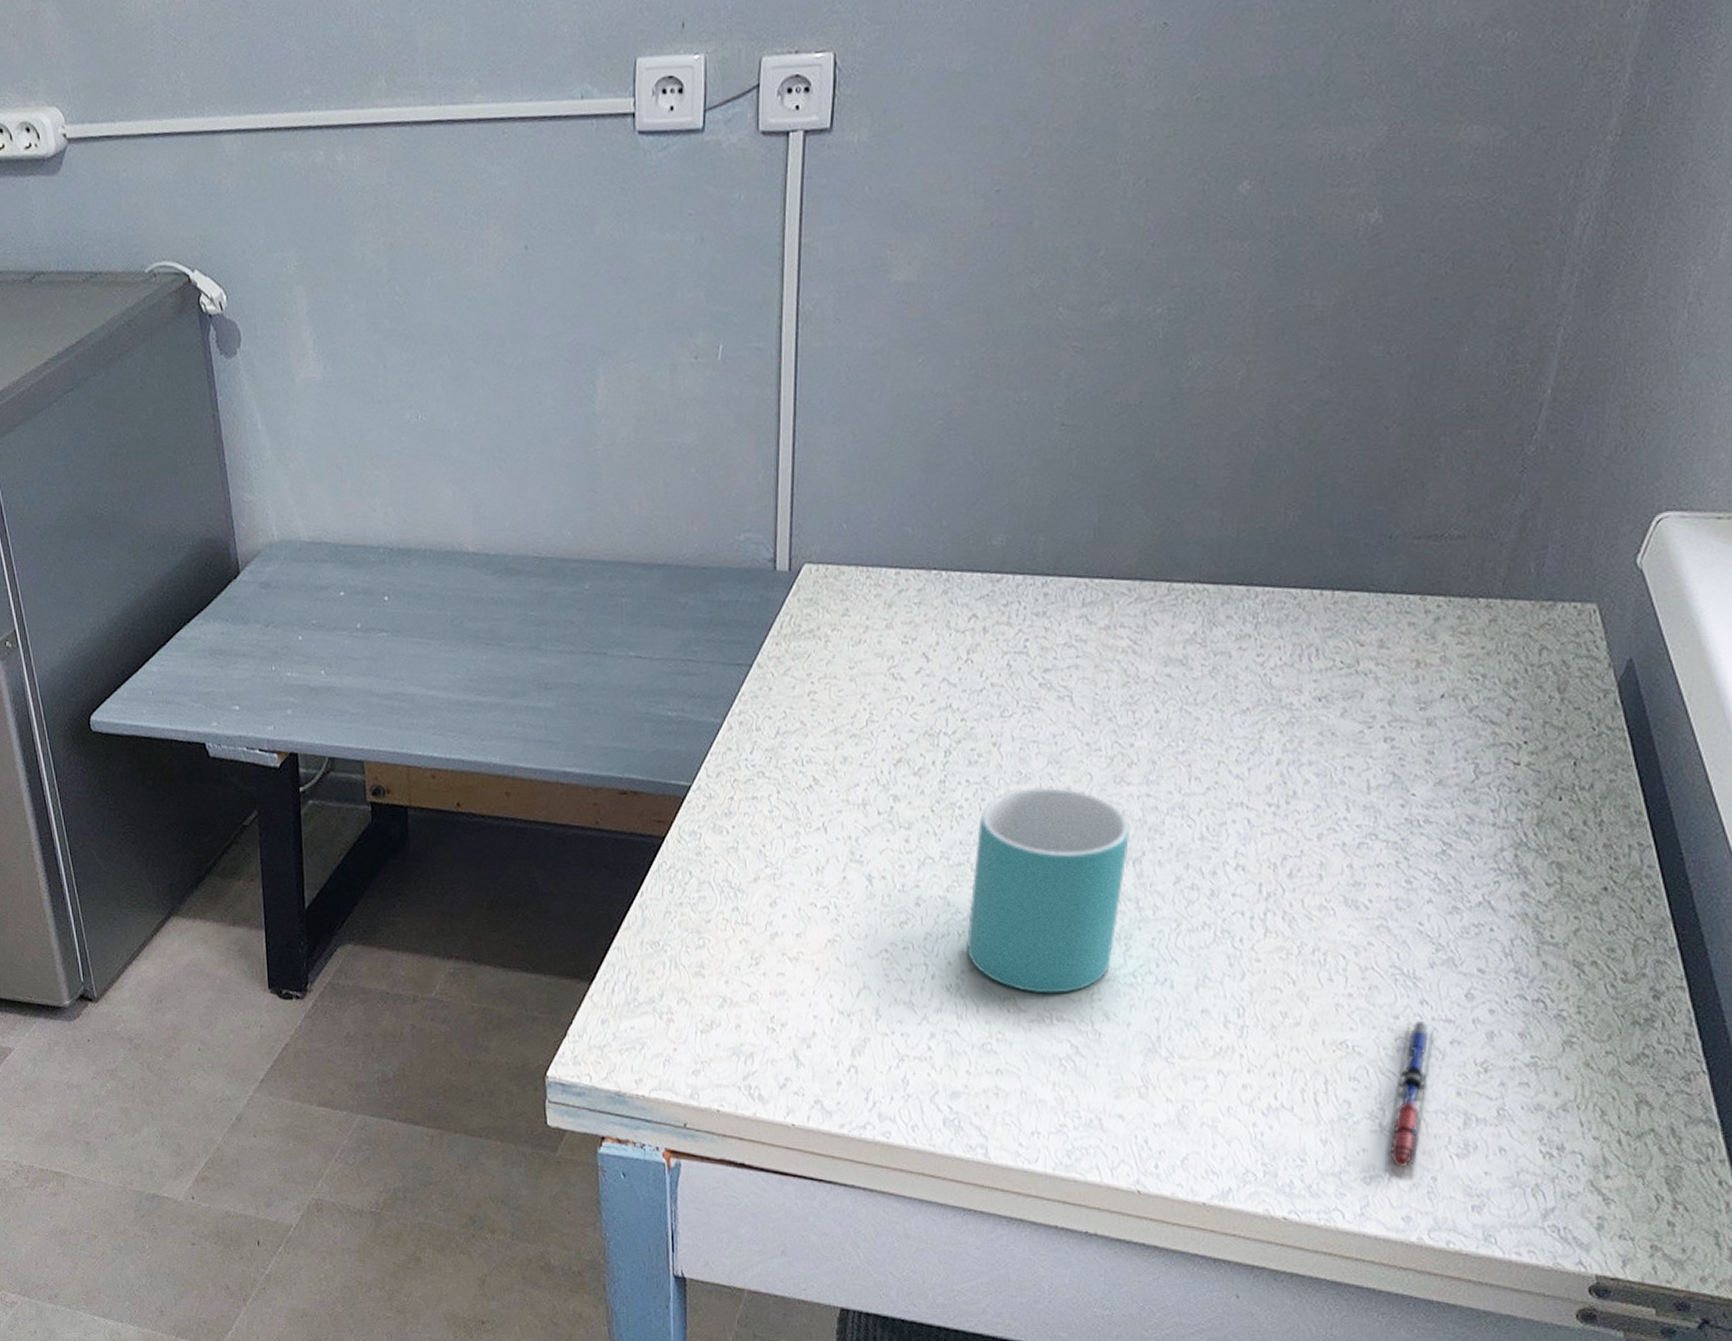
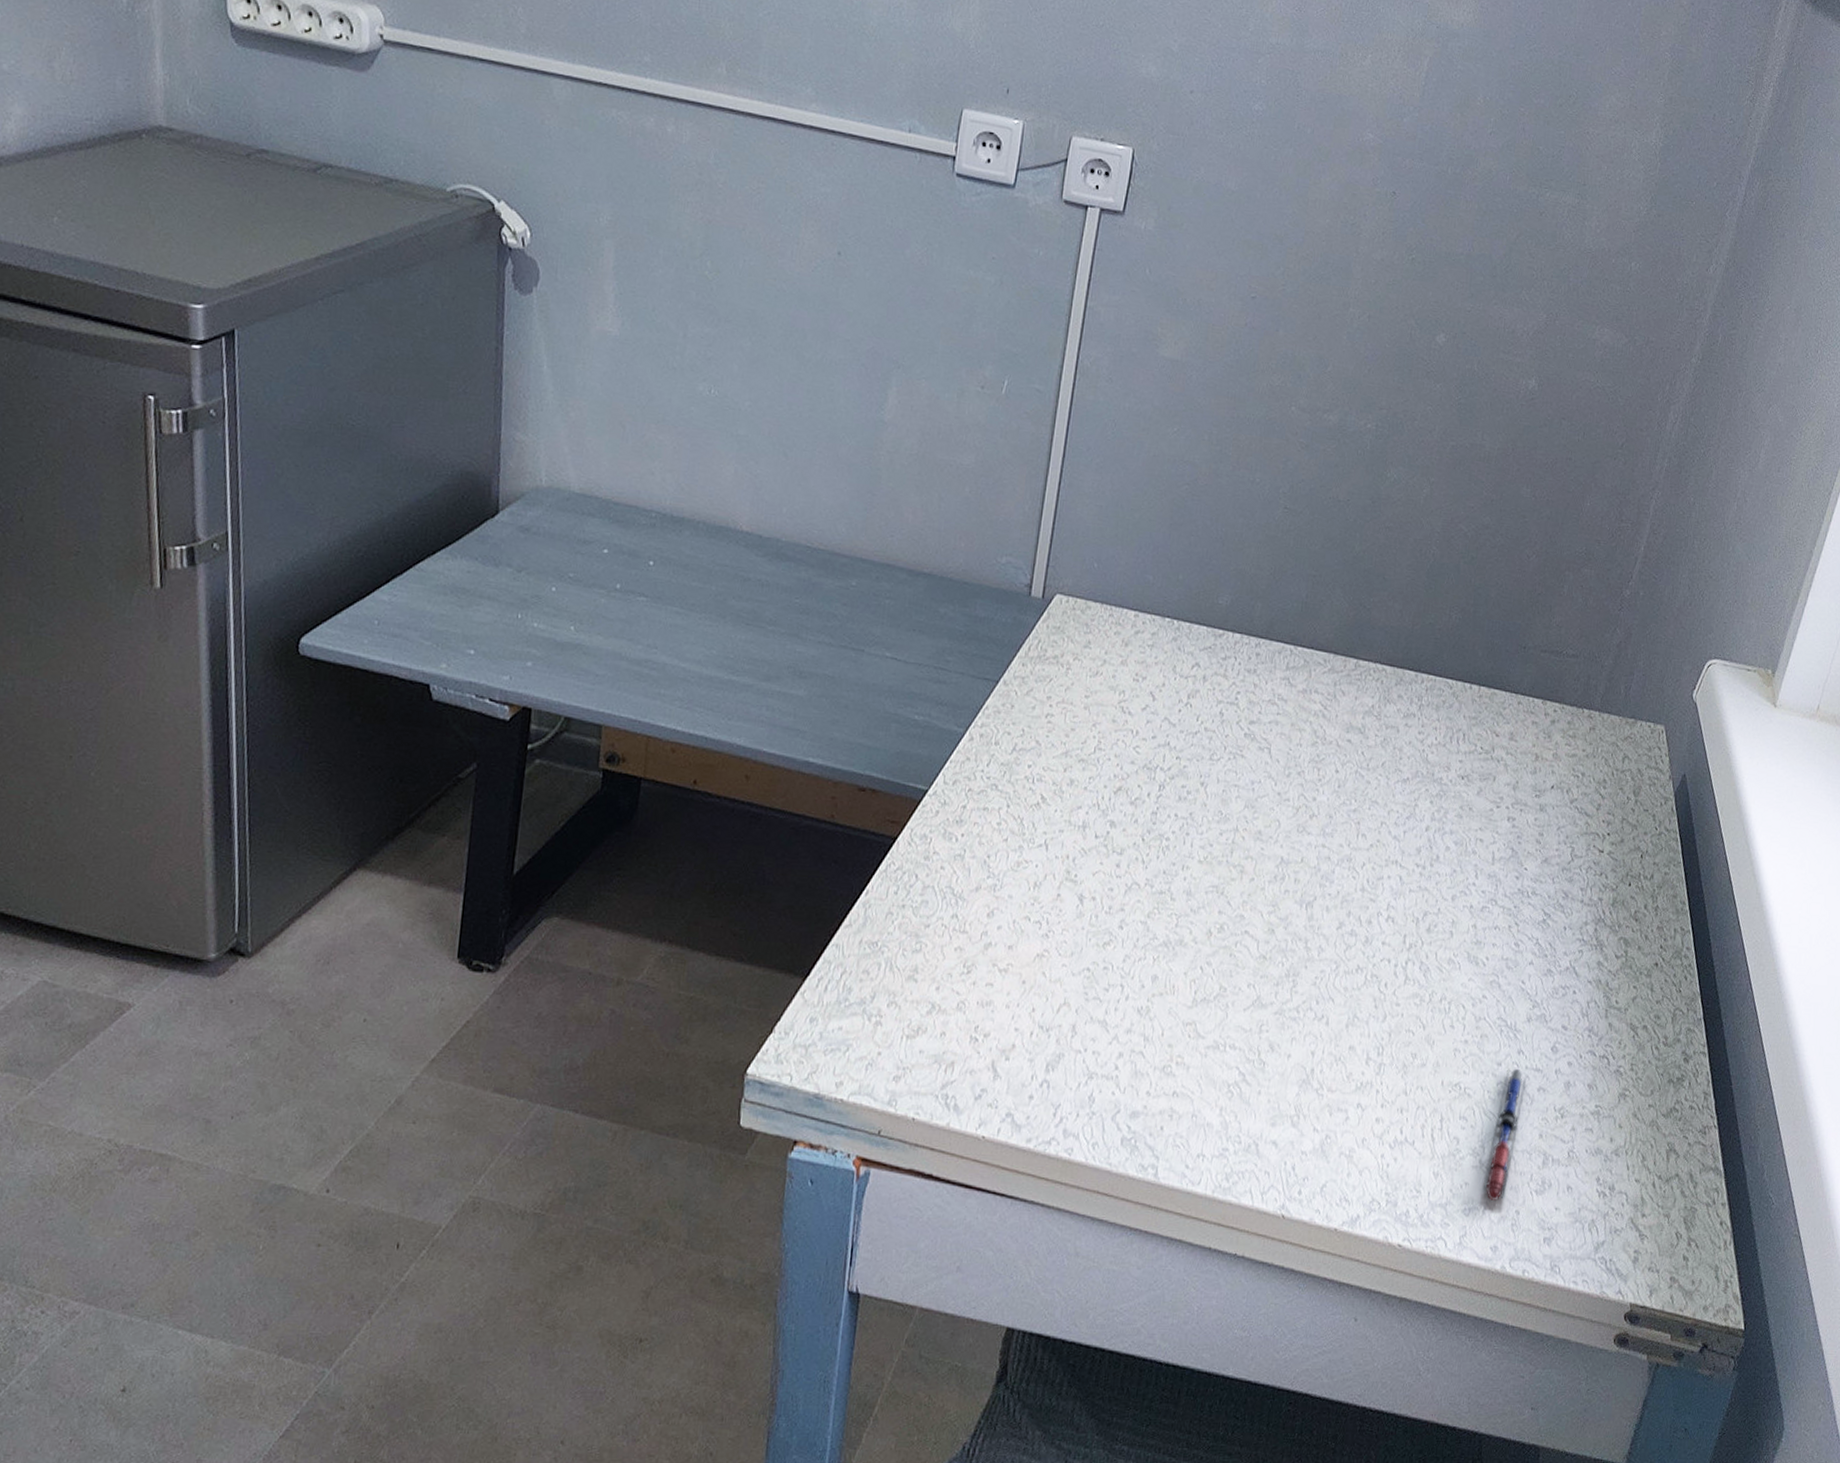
mug: present [967,787,1131,994] -> none [1159,827,1307,1023]

